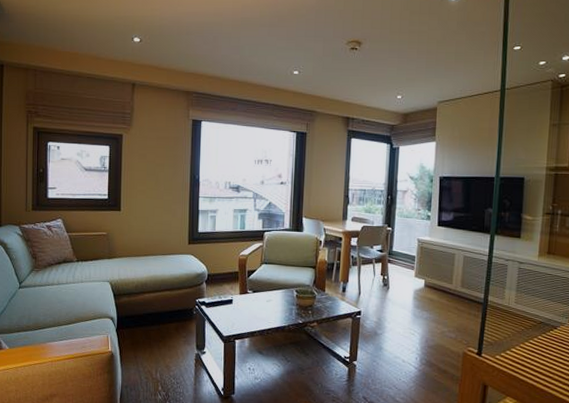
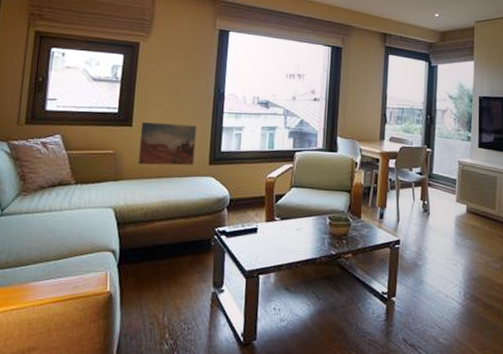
wall art: none [127,207,176,245] -> present [138,122,197,166]

